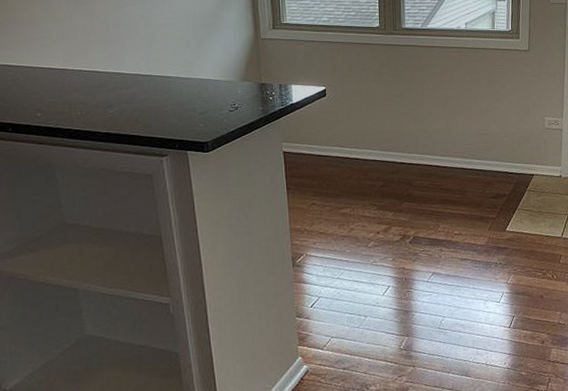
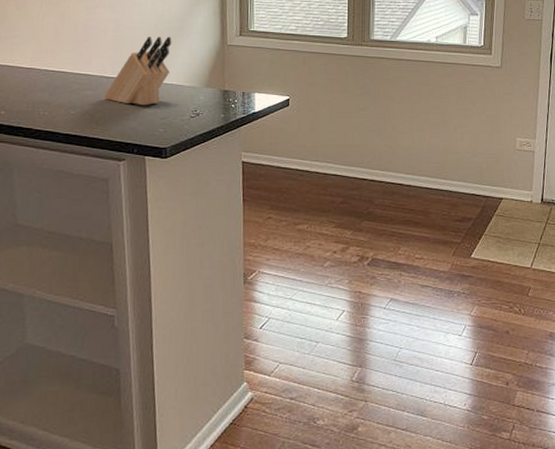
knife block: none [141,32,206,102] -> present [104,36,172,106]

